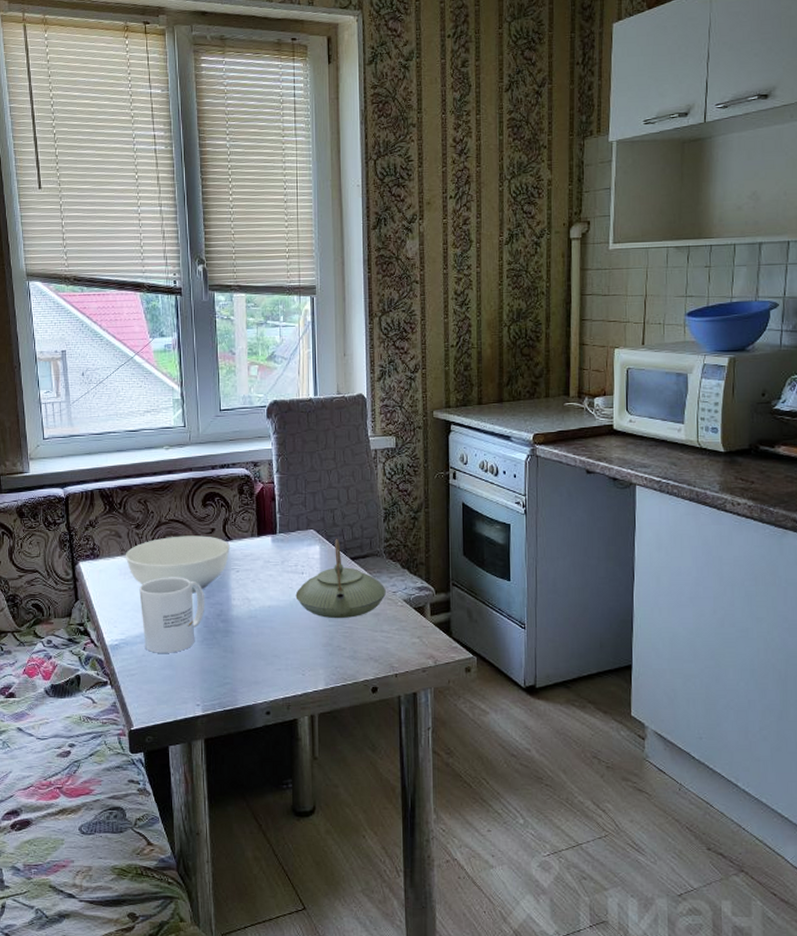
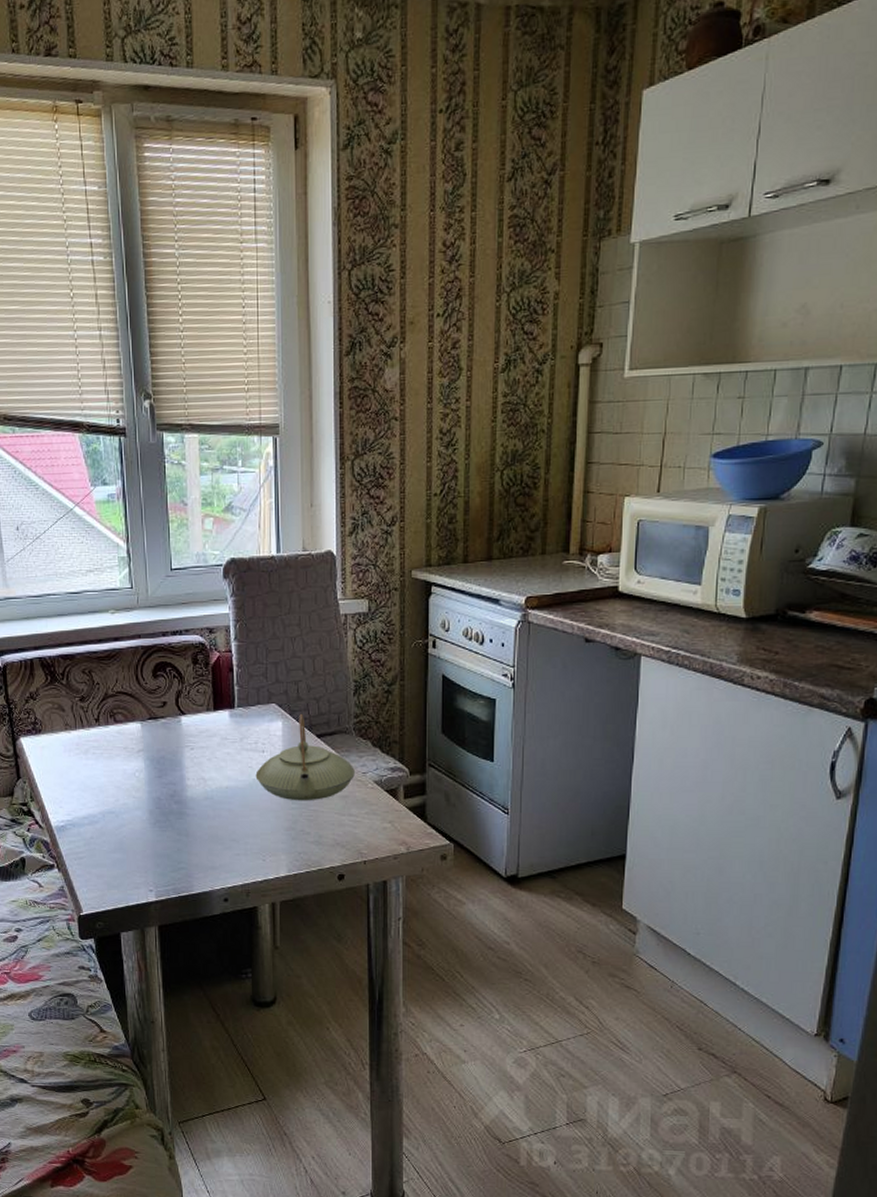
bowl: present [125,535,230,594] -> none [69,709,183,773]
mug: present [139,577,206,653] -> none [86,754,158,836]

